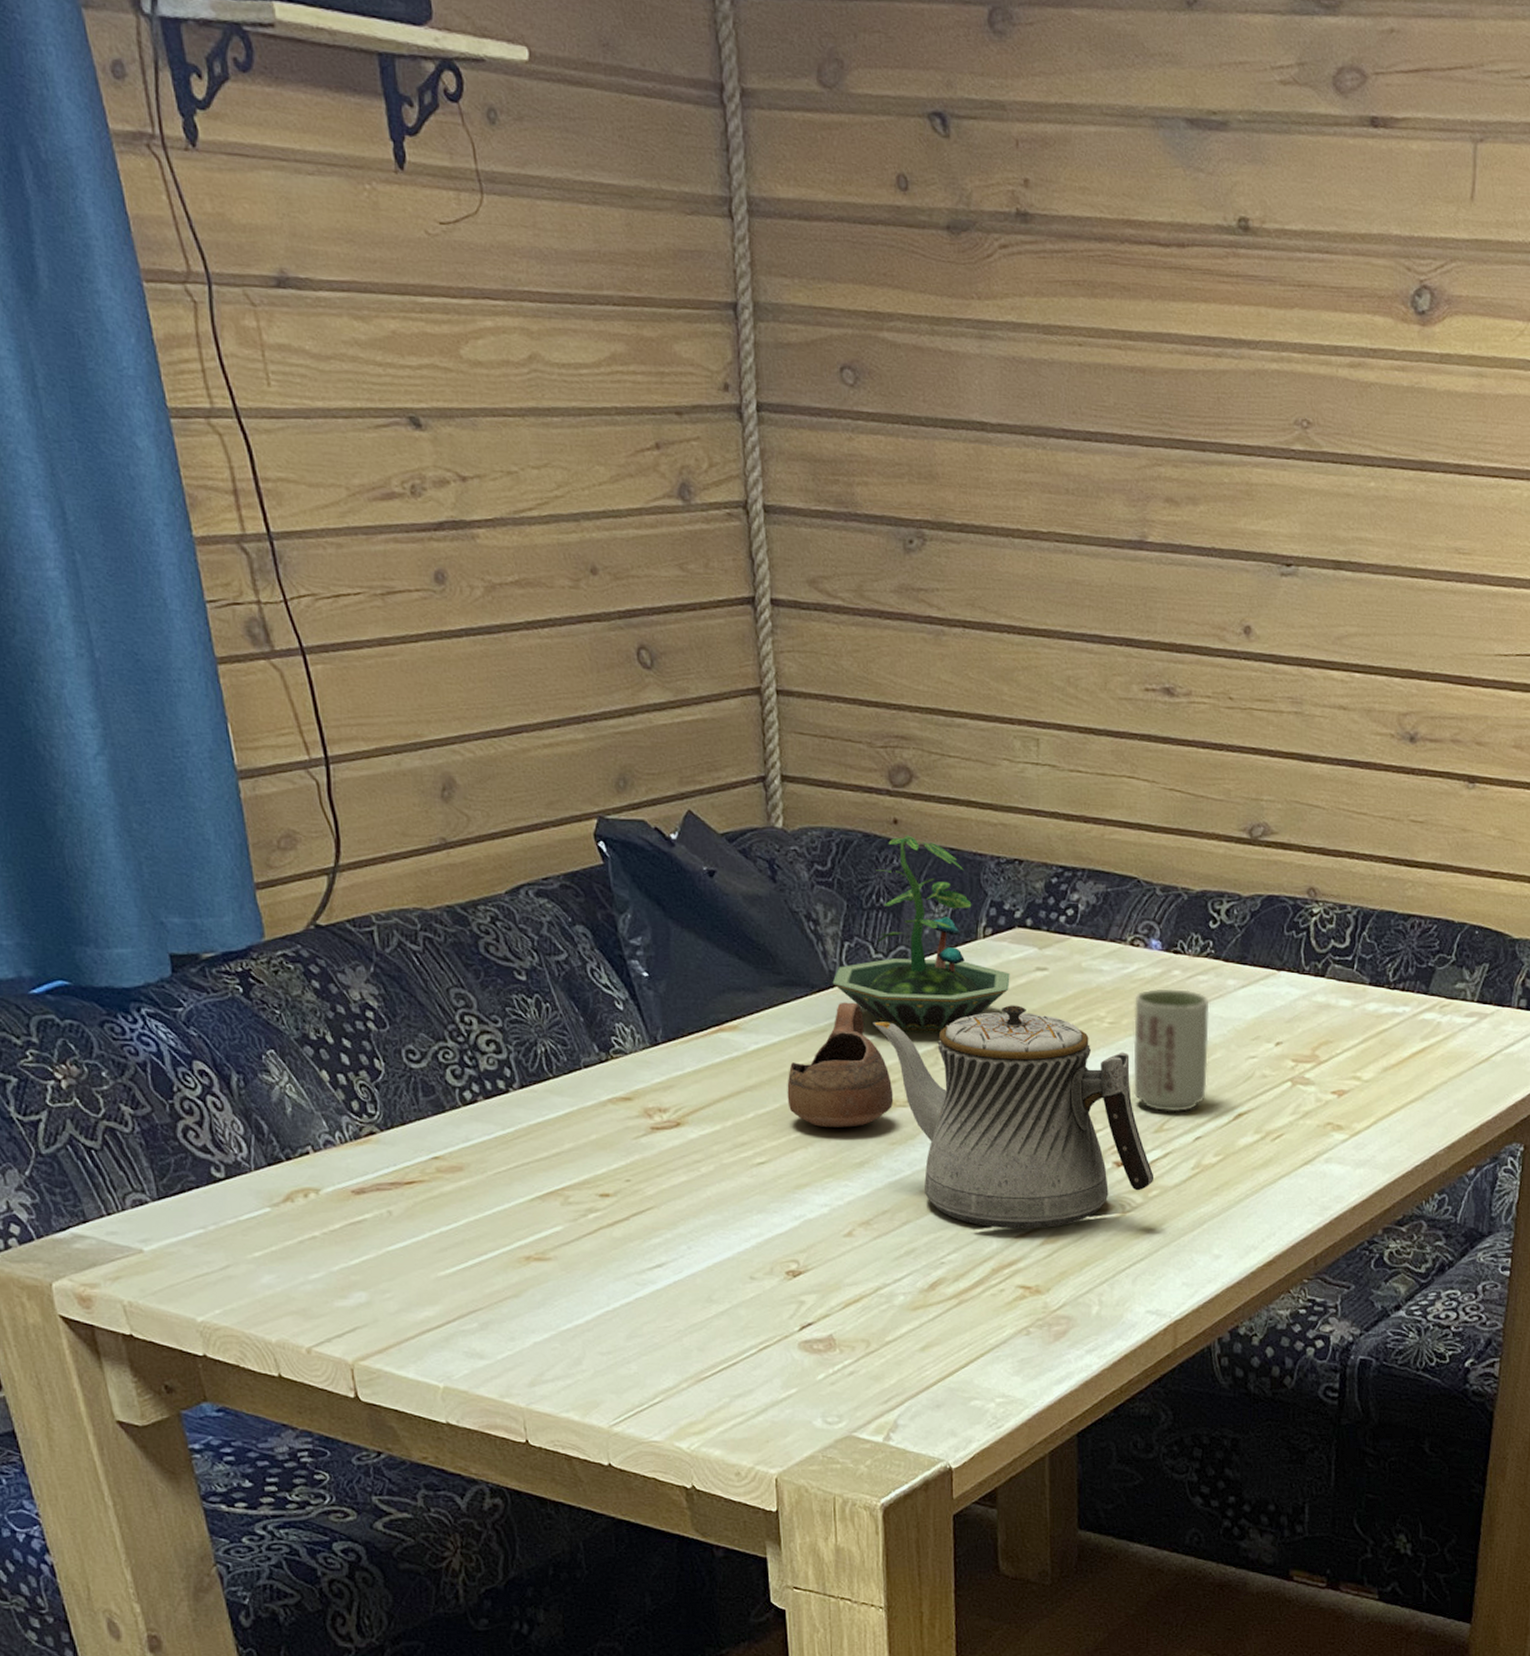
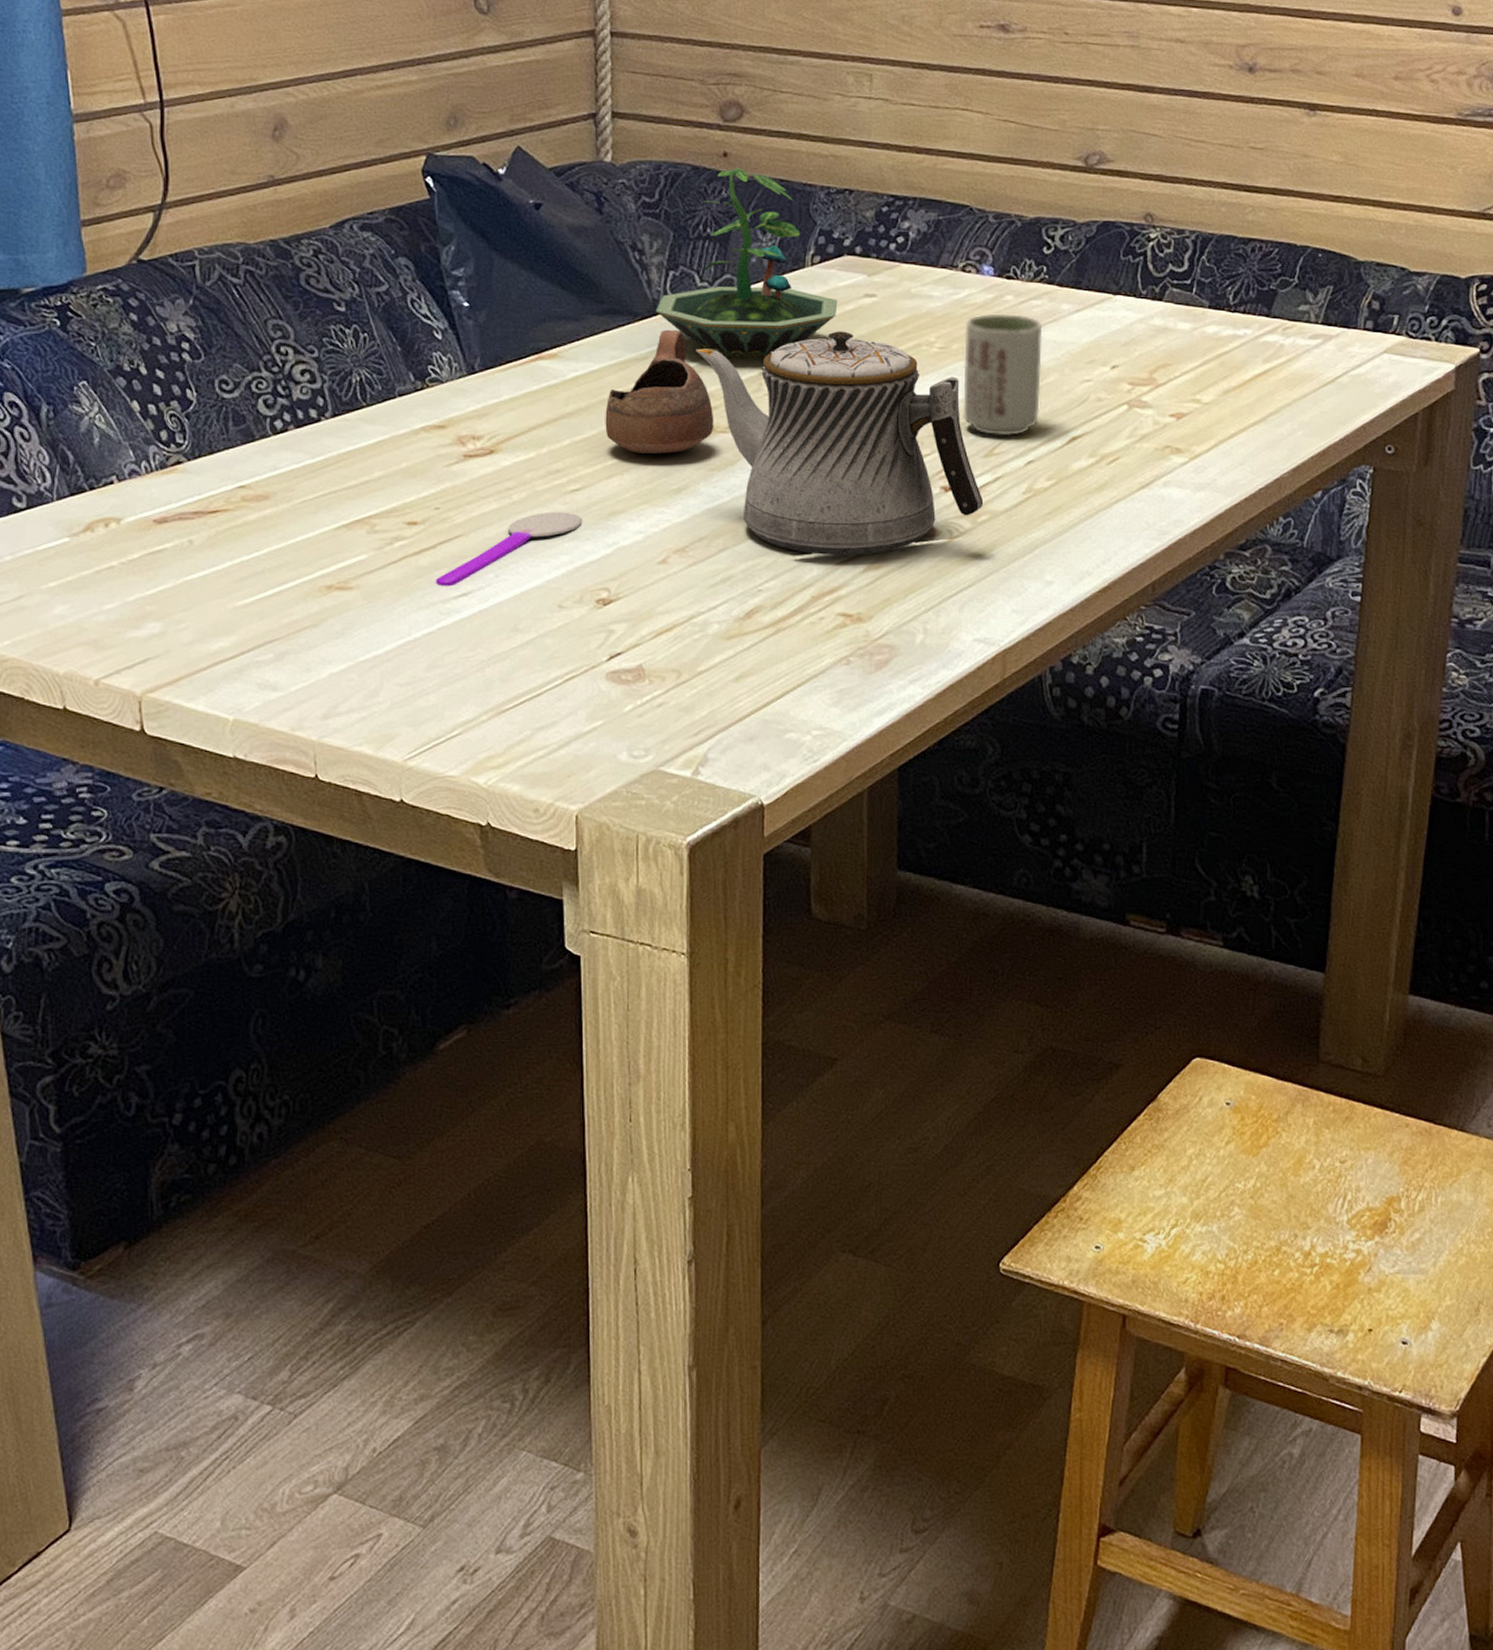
spoon: none [631,1184,770,1258] -> present [436,511,583,587]

